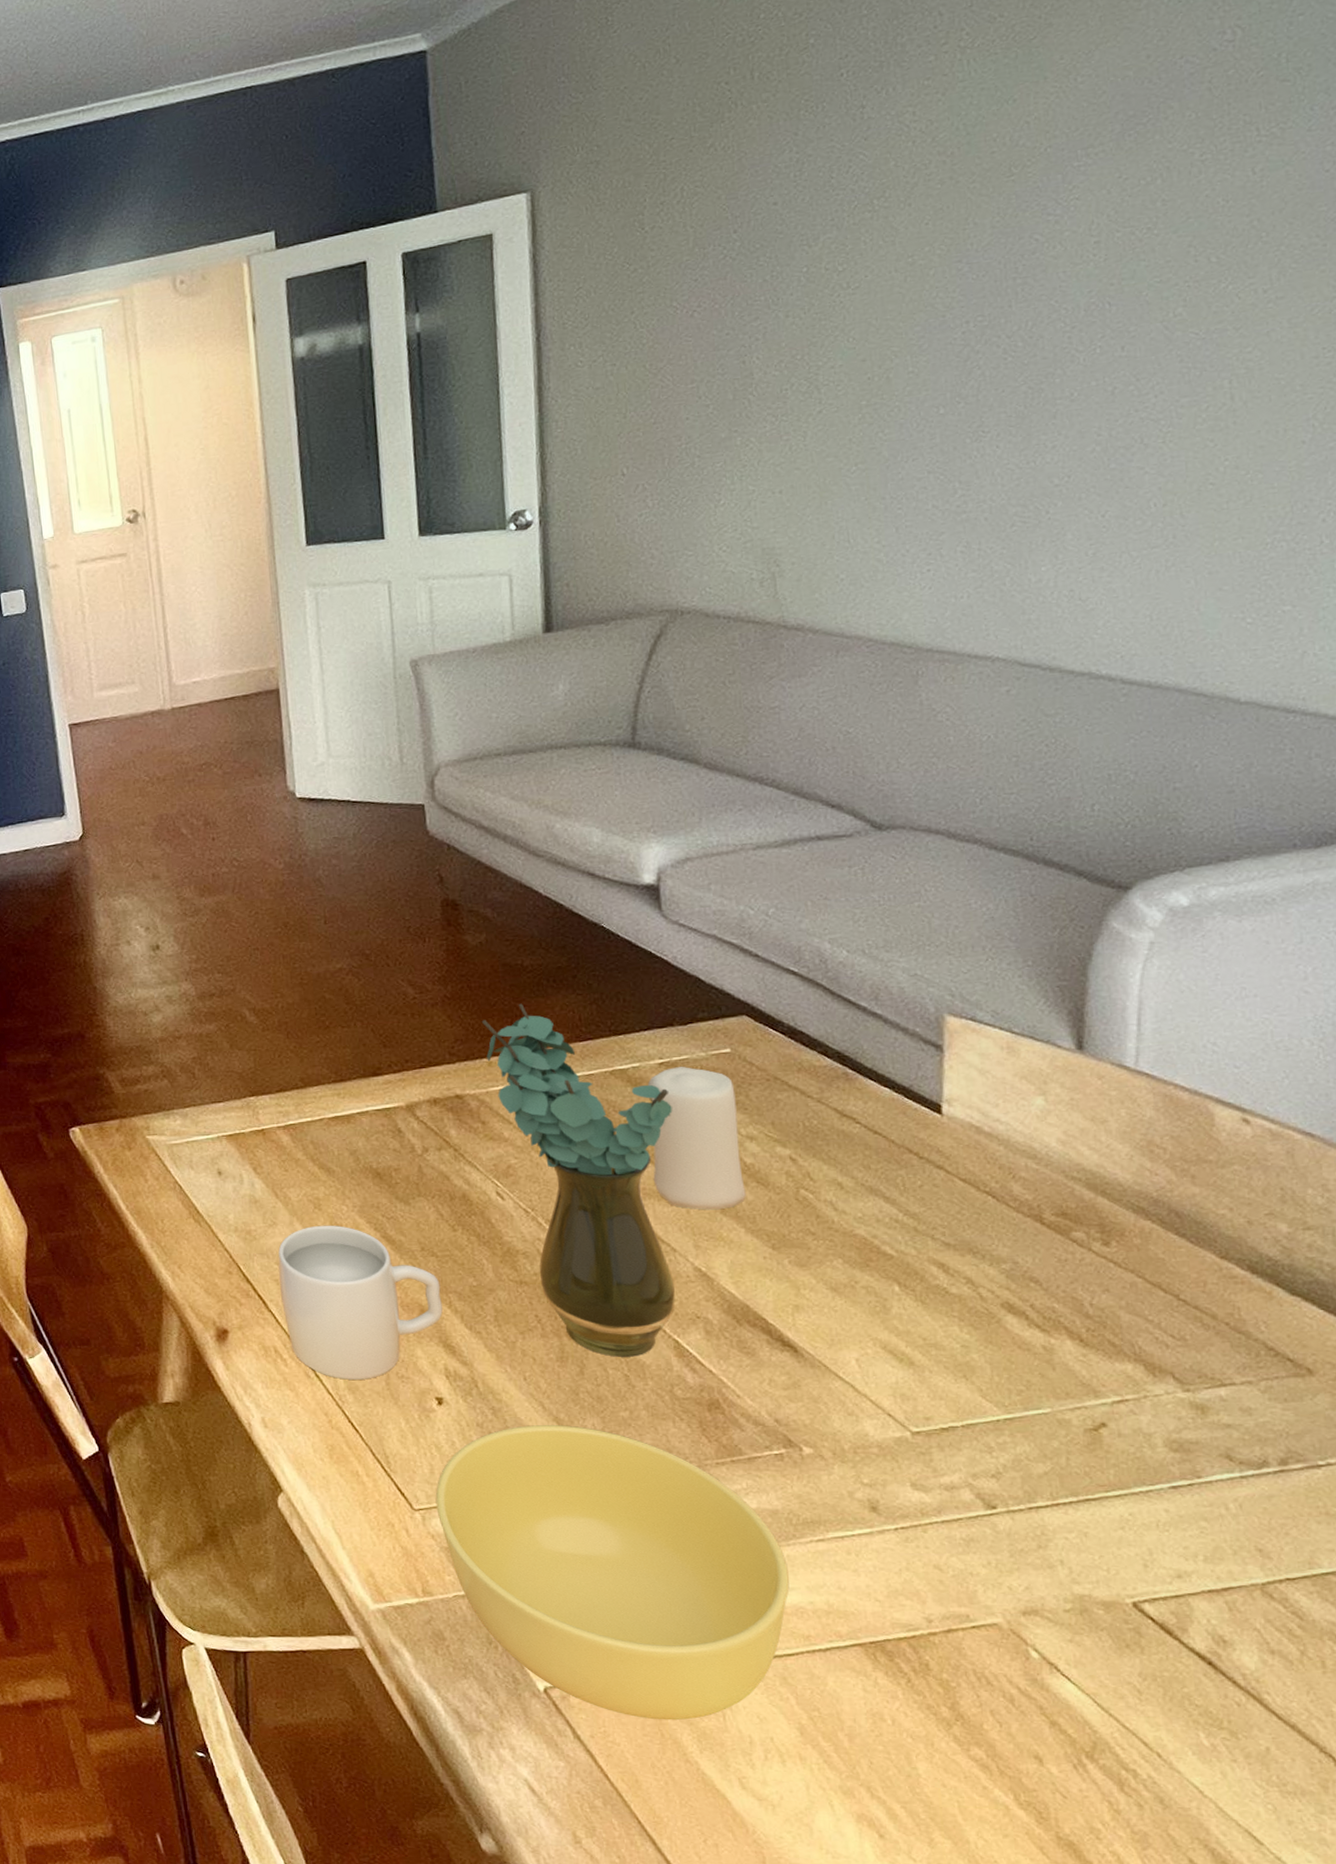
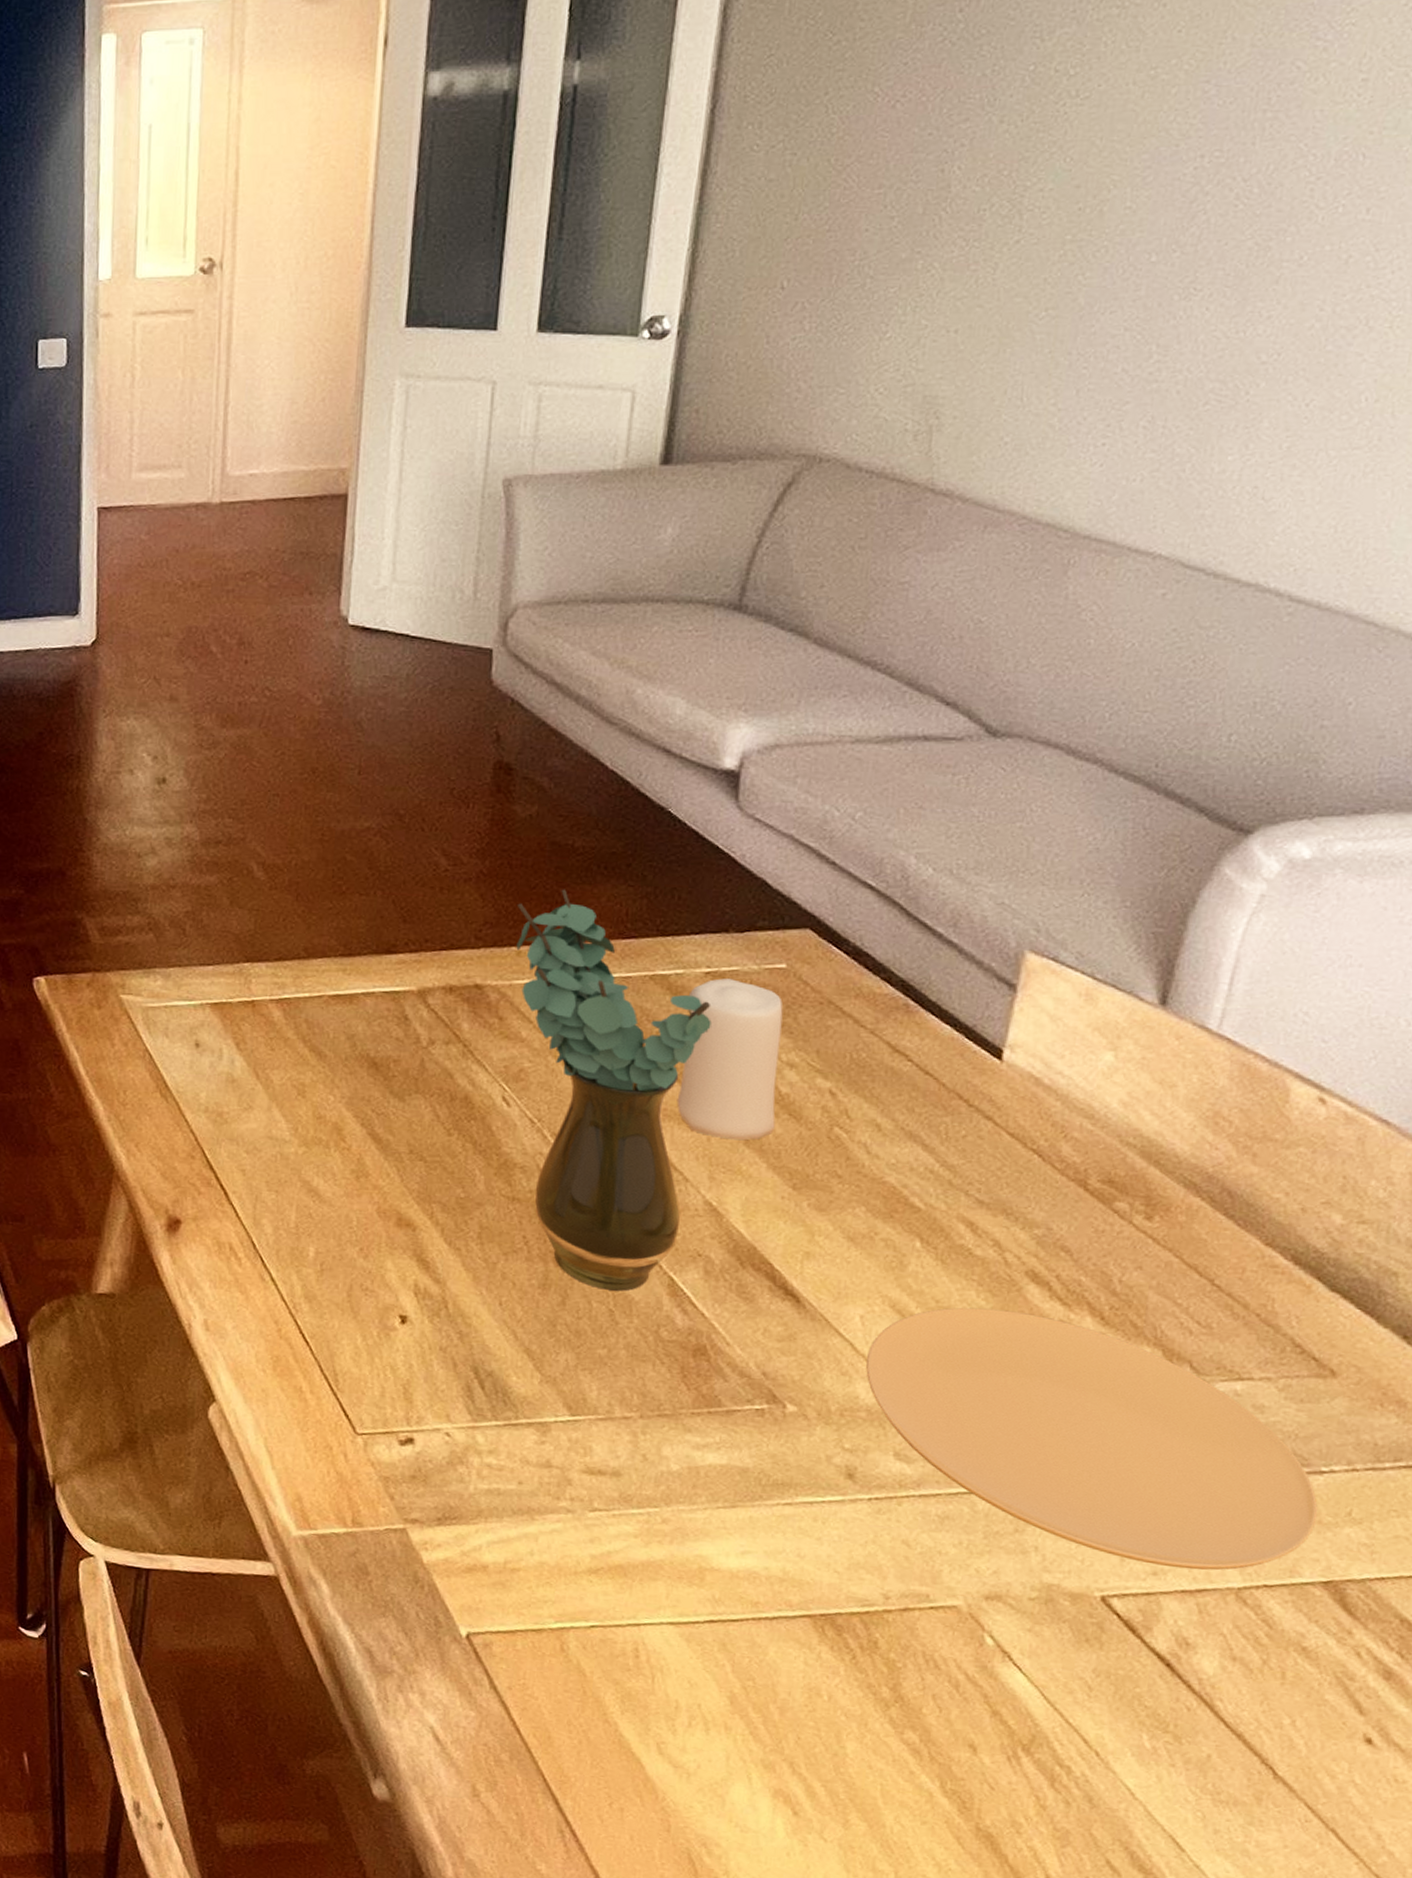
mug: present [278,1225,443,1380] -> none [245,1114,424,1289]
bowl: present [435,1425,789,1721] -> none [381,1354,749,1679]
plate: none [868,1341,1325,1570] -> present [866,1307,1319,1571]

